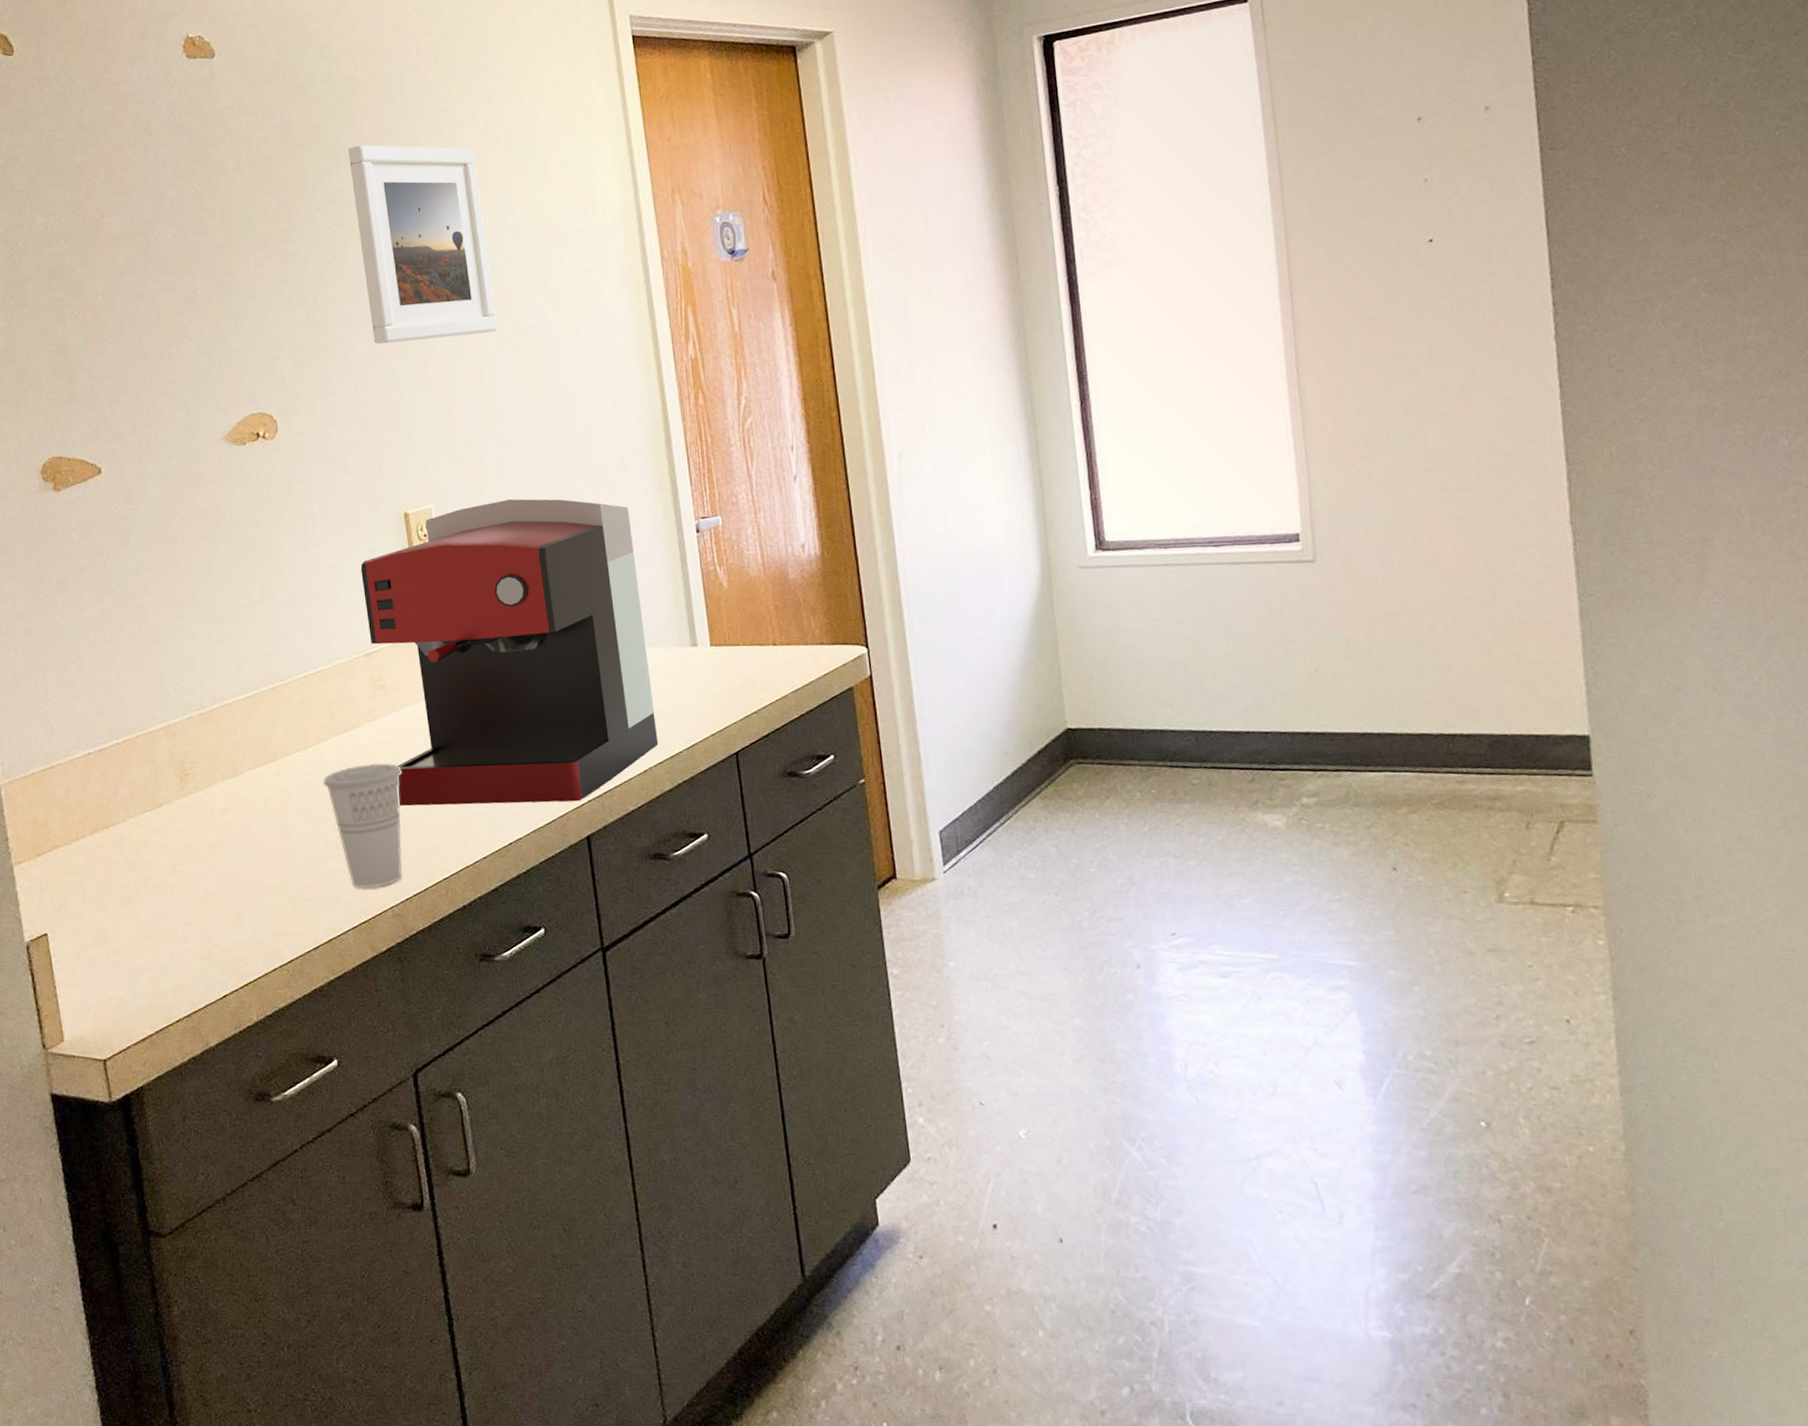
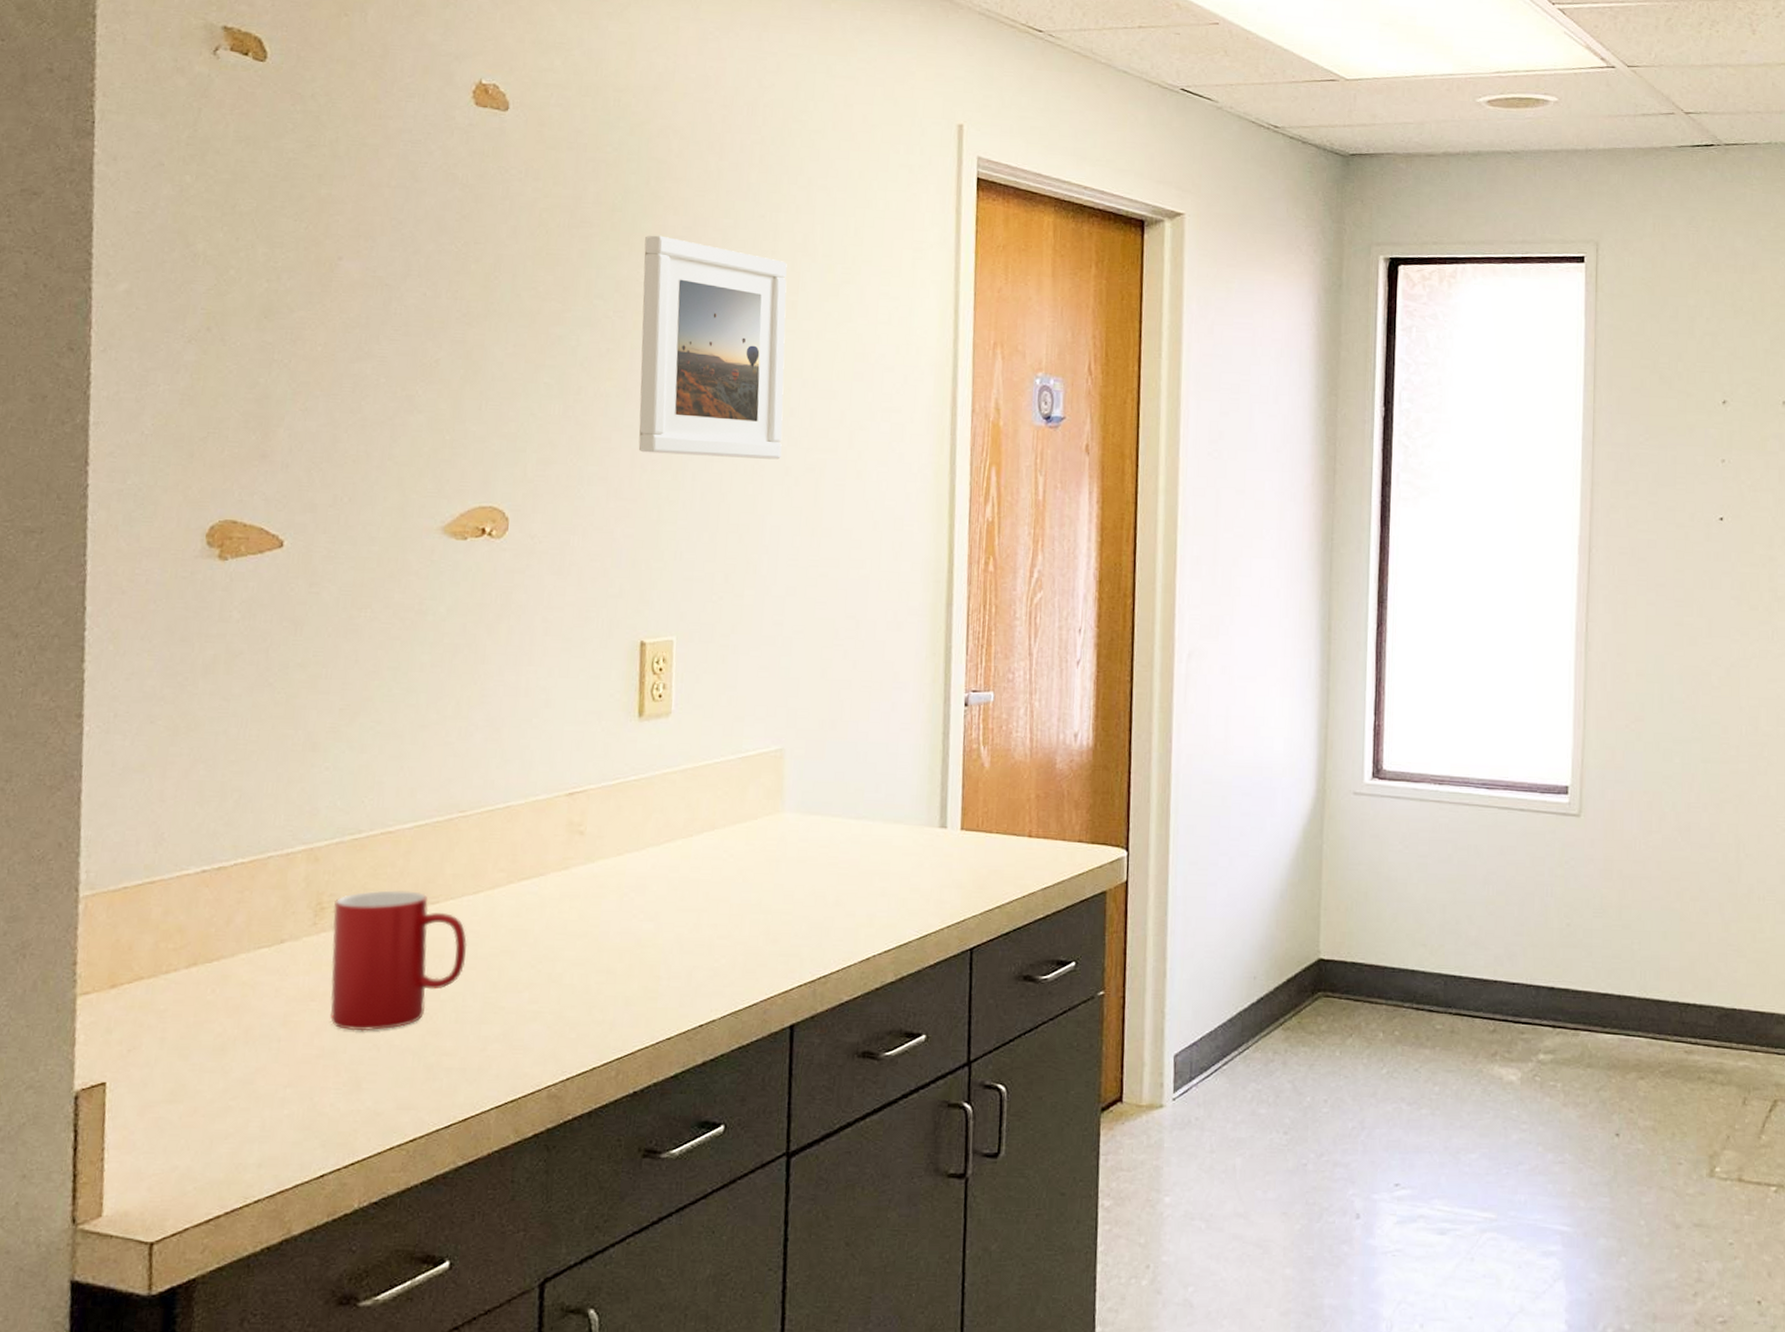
cup: none [194,752,307,875] -> present [330,890,468,1031]
cup: present [323,763,402,888] -> none [490,918,587,1061]
coffee maker: present [360,498,659,806] -> none [576,642,895,985]

